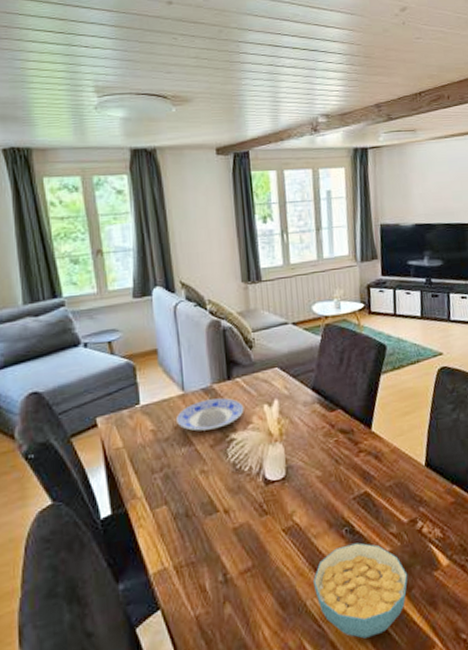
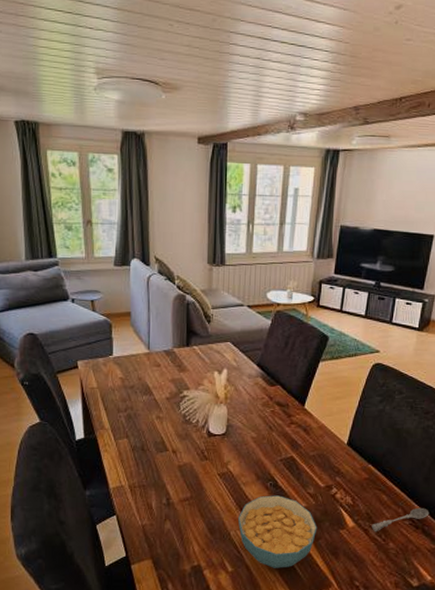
plate: present [177,397,244,431] -> none [141,360,198,385]

